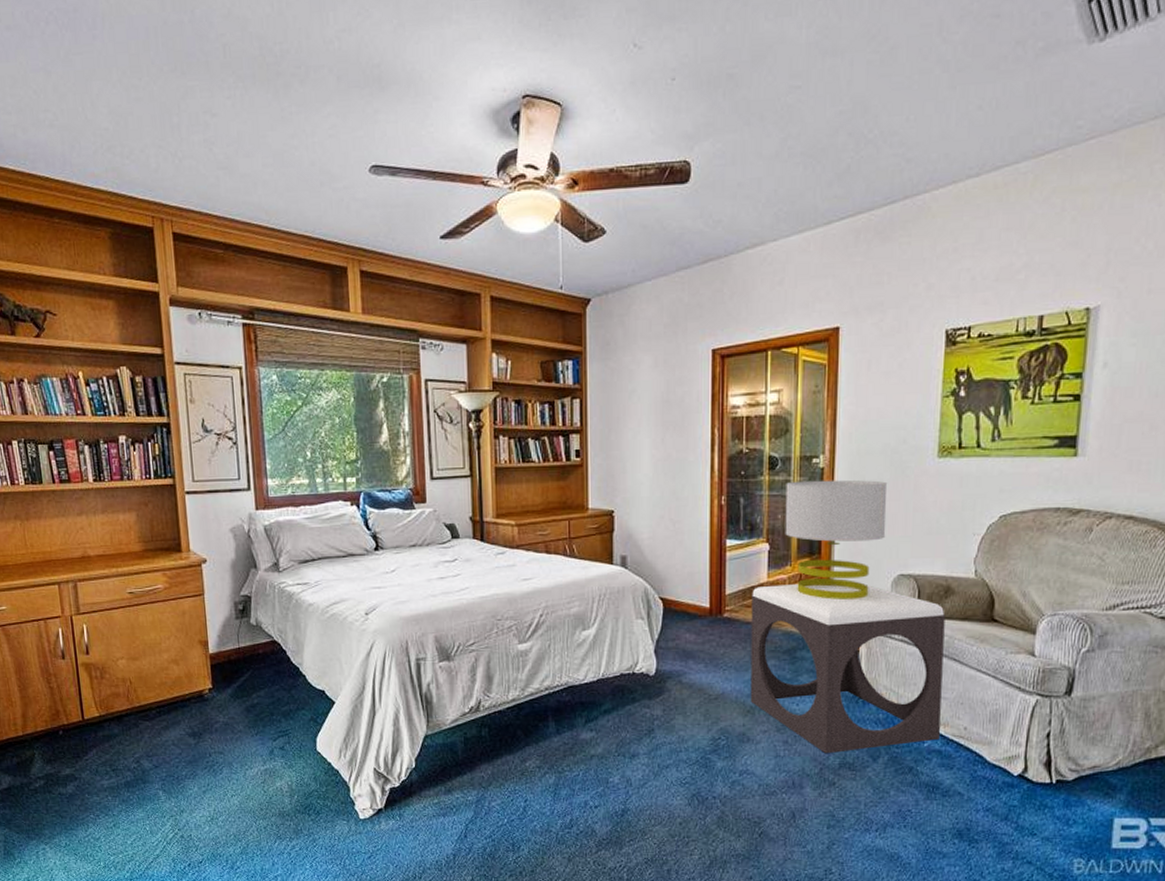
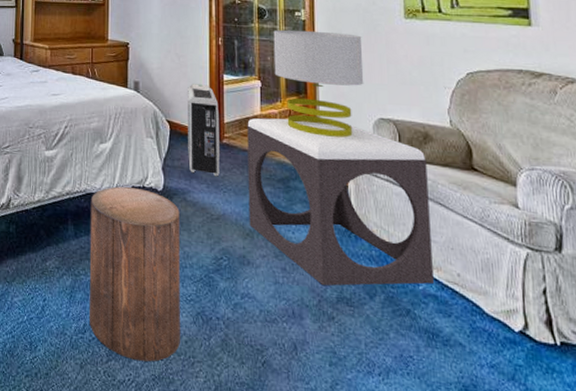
stool: none [573,675,674,847] -> present [89,186,180,362]
air purifier: none [684,553,720,654] -> present [188,84,220,177]

